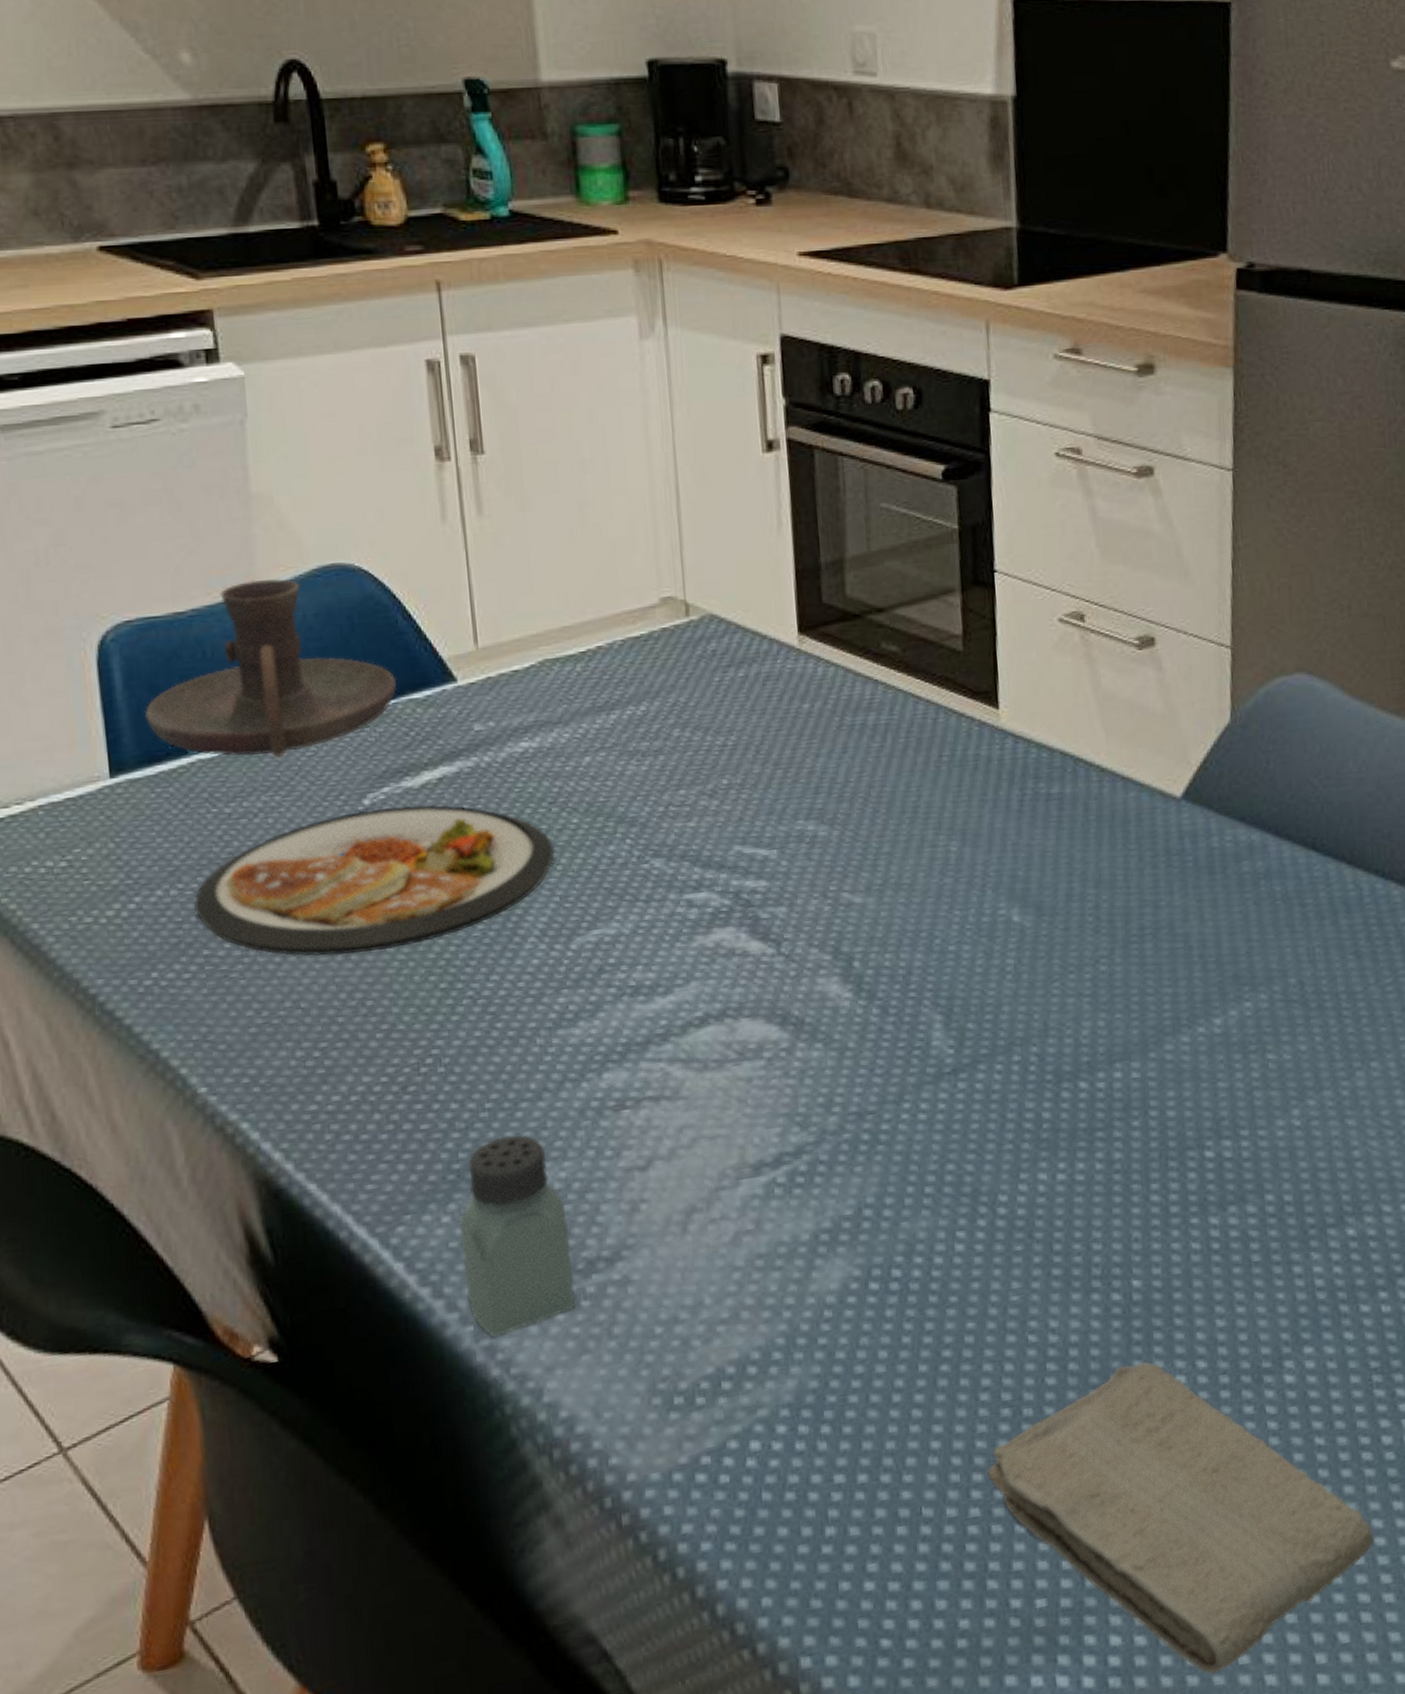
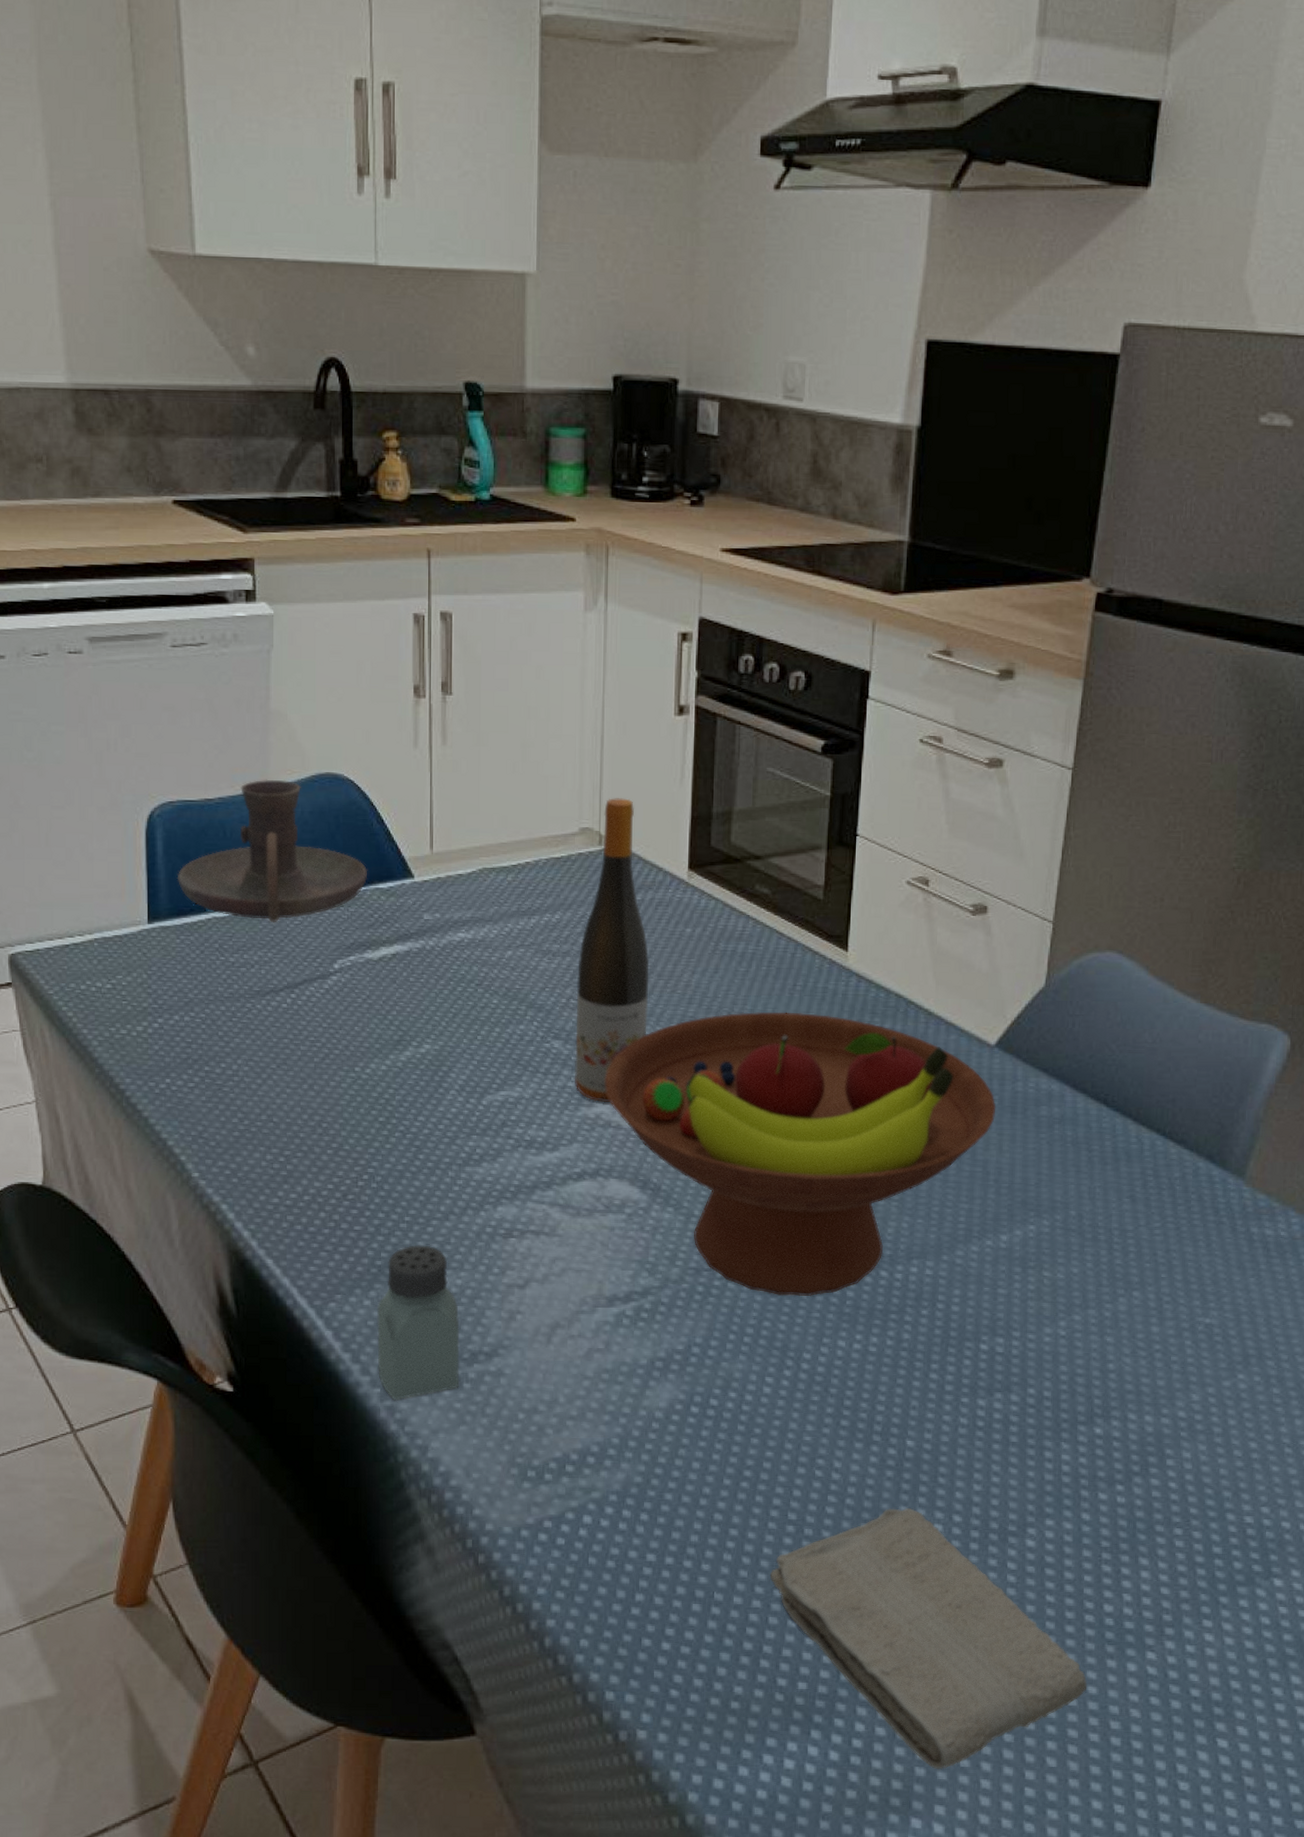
dish: present [194,804,555,957] -> none [201,972,477,1085]
wine bottle: none [675,557,768,928] -> present [574,798,650,1103]
fruit bowl: none [721,787,1192,1131] -> present [604,1011,996,1296]

